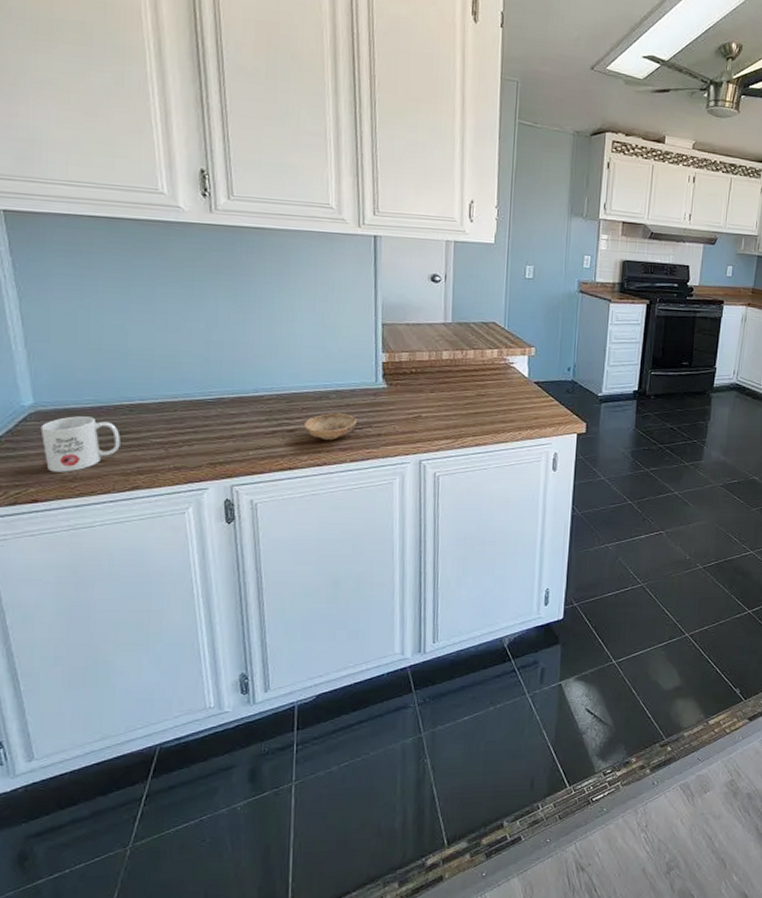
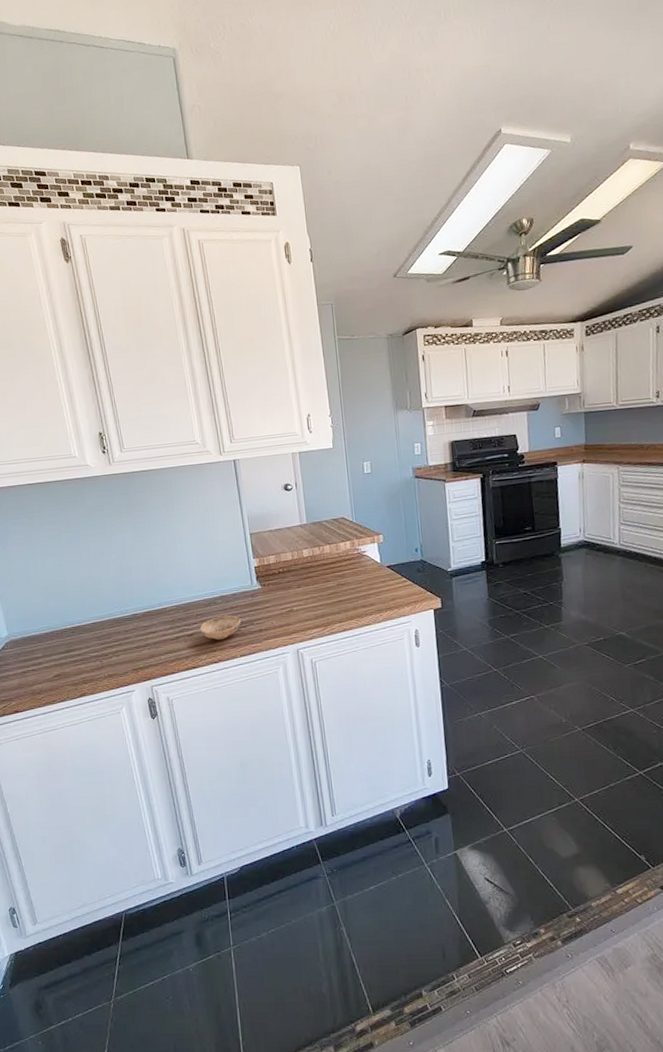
mug: present [40,416,120,472] -> none [14,640,69,688]

